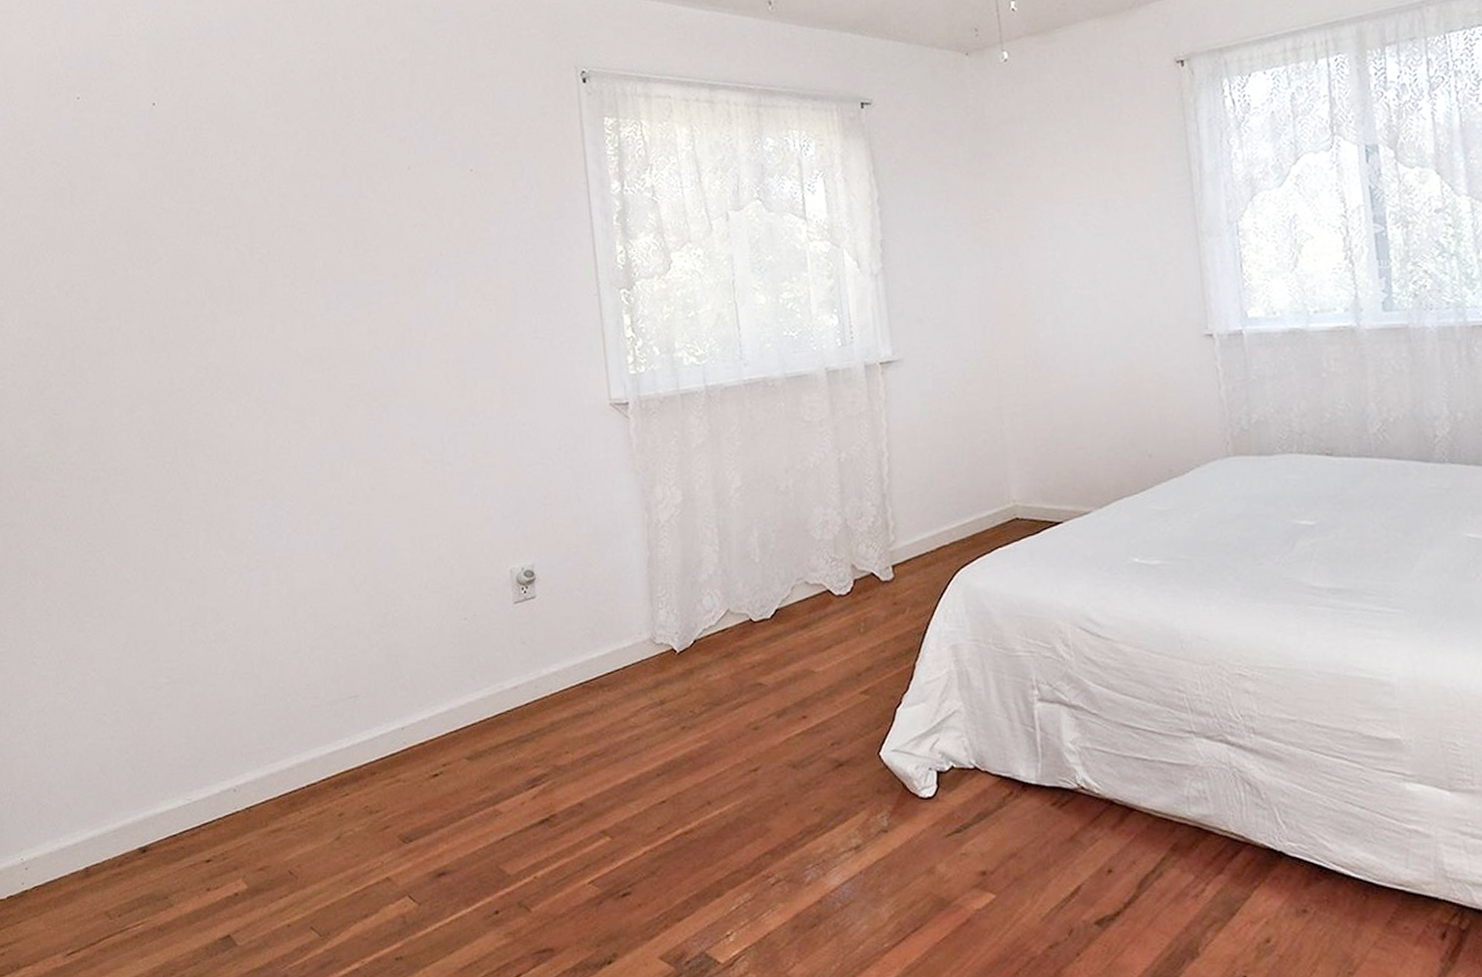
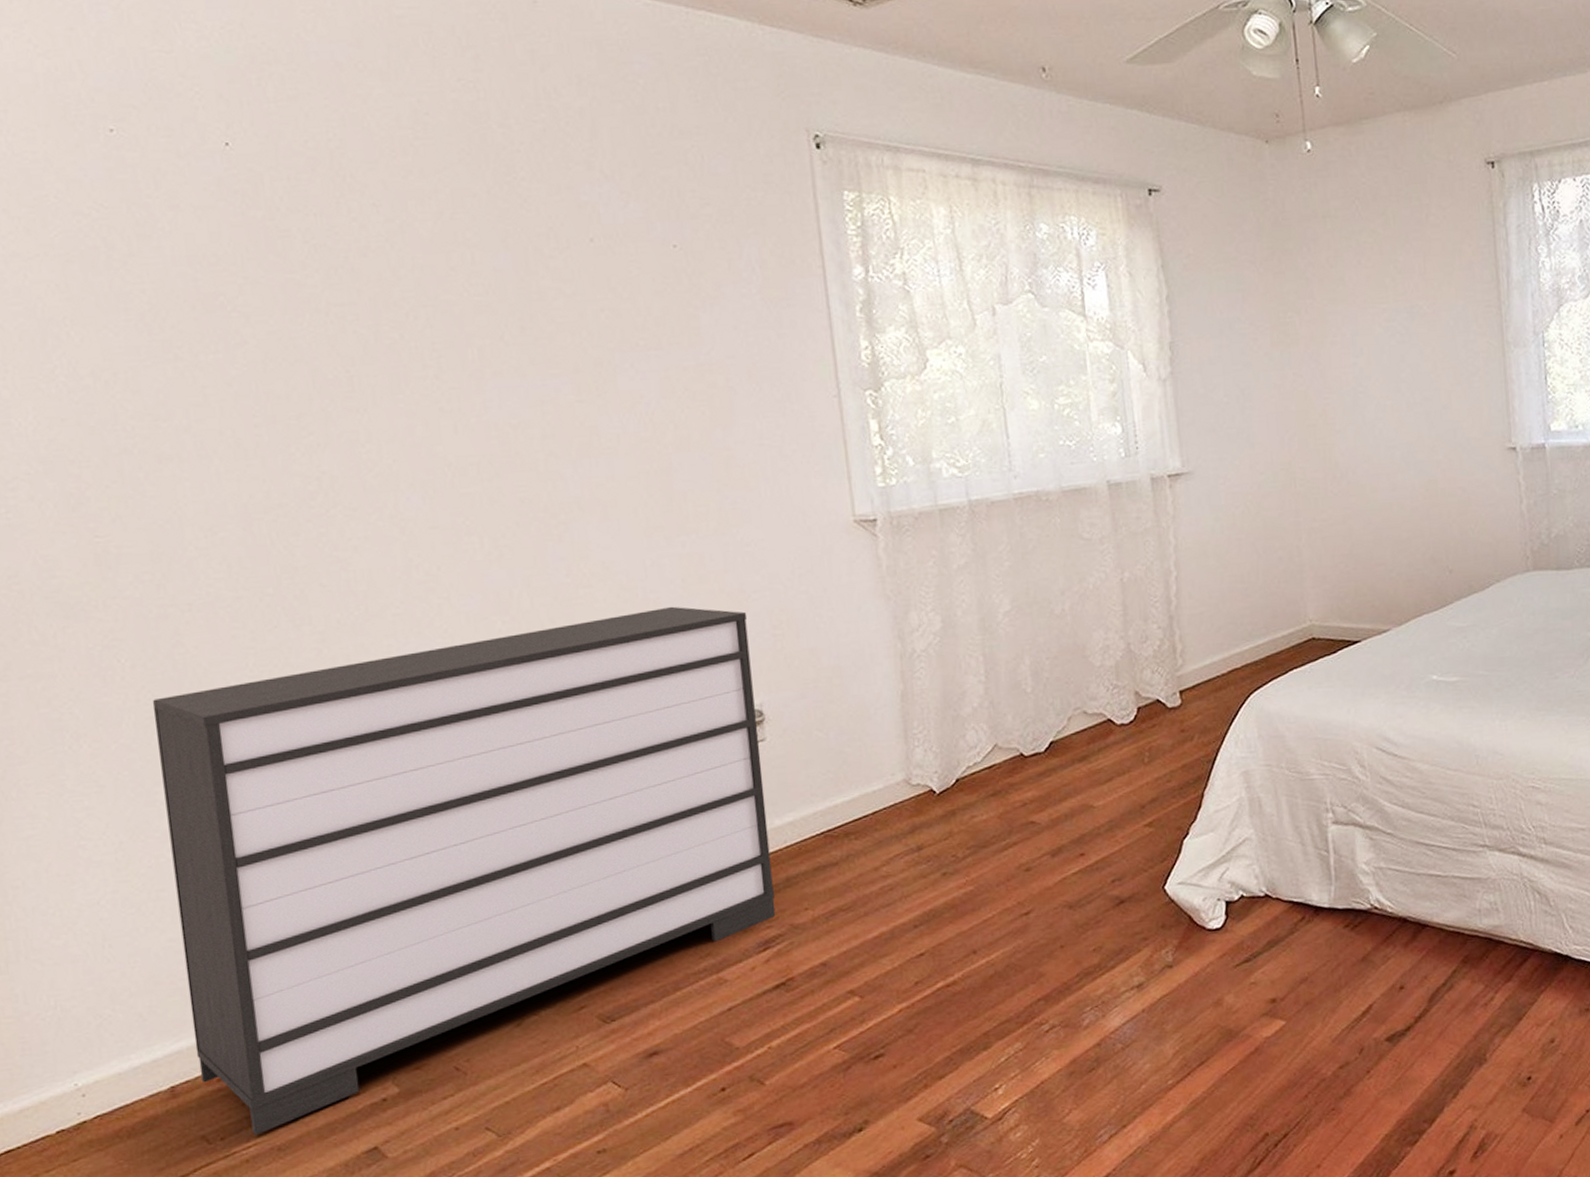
dresser: none [86,477,542,915] -> present [152,606,776,1135]

